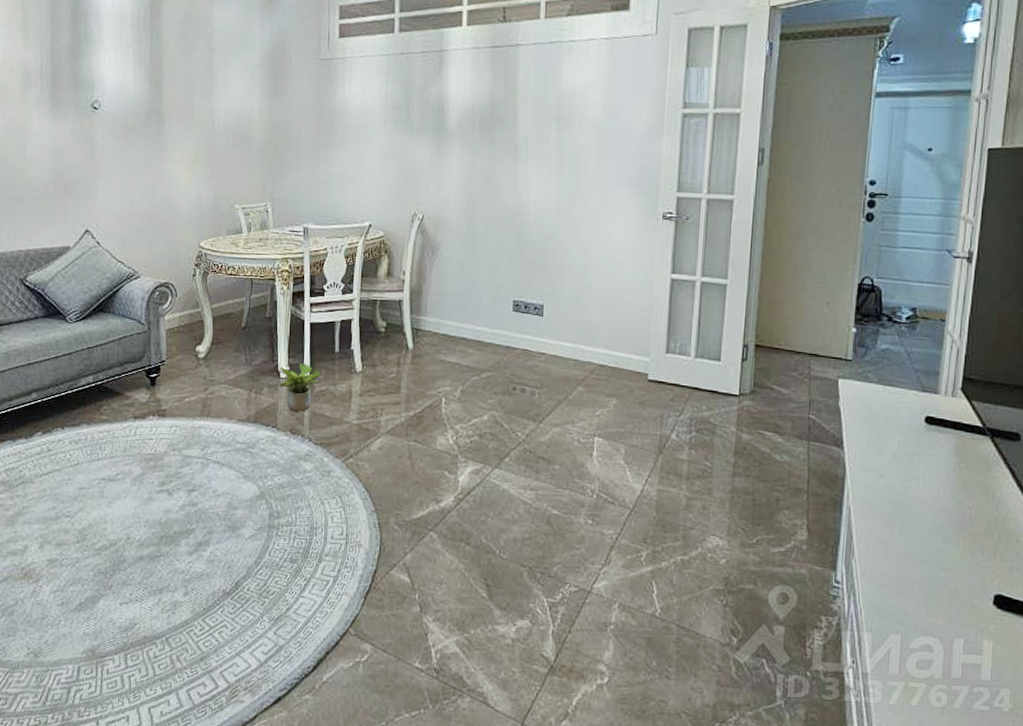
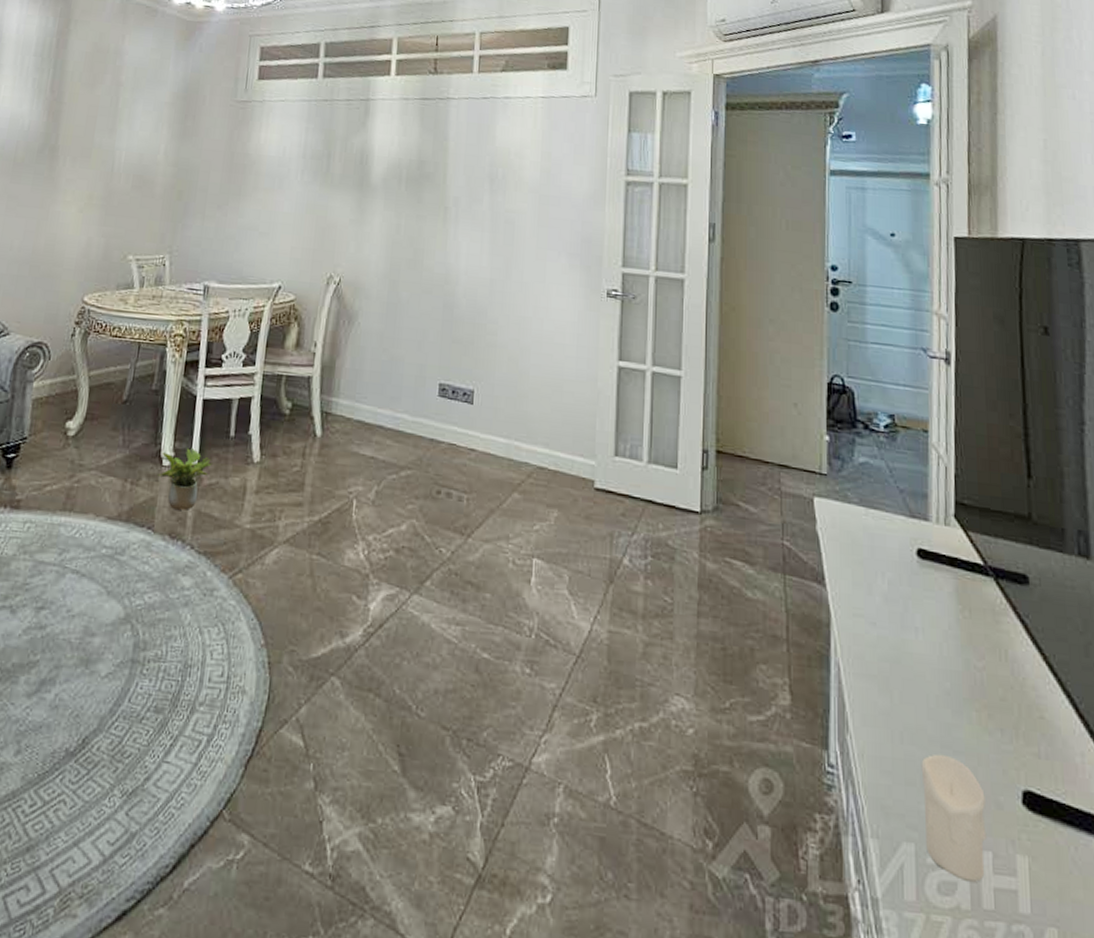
candle: none [910,570,963,660] -> present [921,753,987,882]

